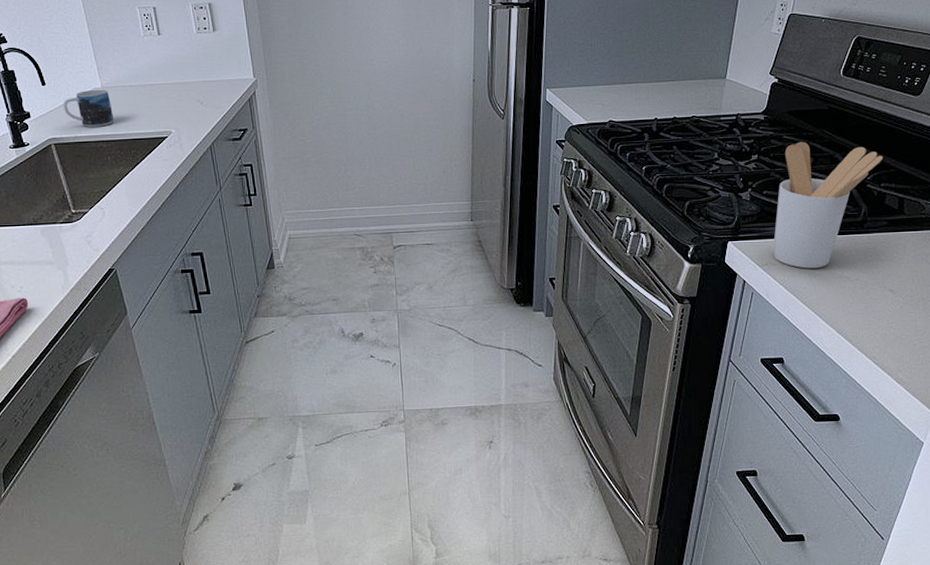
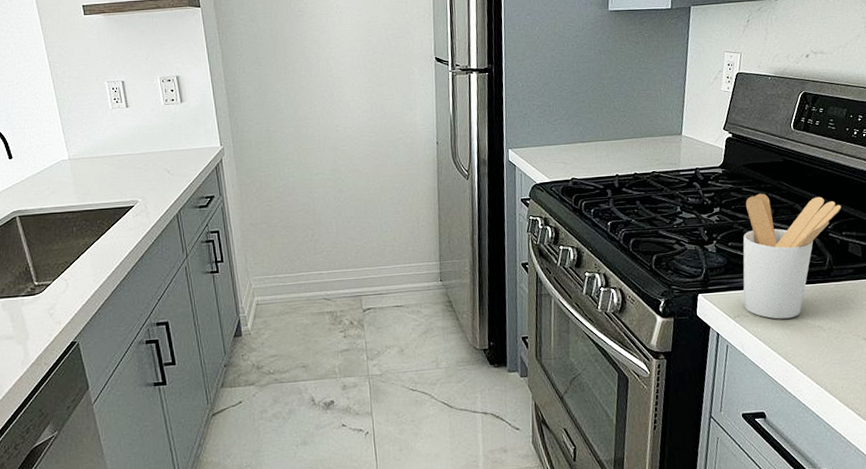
mug: present [63,89,114,127] -> none [29,161,81,199]

